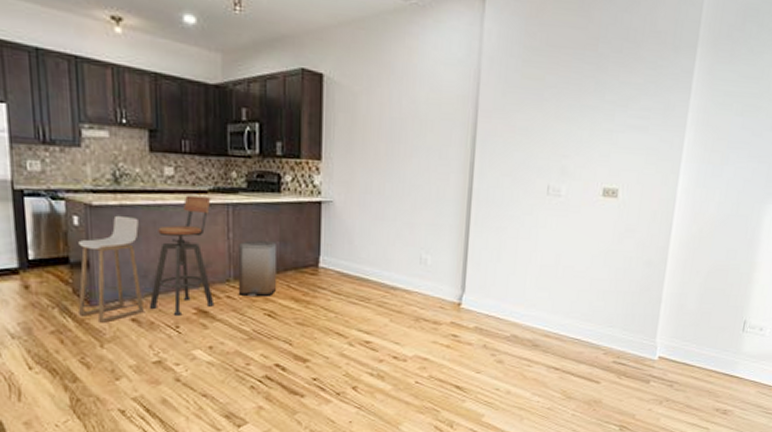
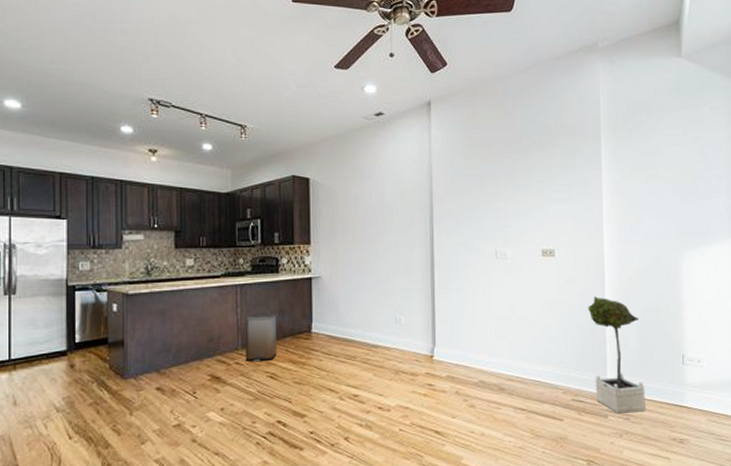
bar stool: present [77,215,144,323] -> none [112,300,167,393]
bar stool: present [149,195,215,317] -> none [171,280,226,384]
potted tree: none [640,249,704,380] -> present [588,297,647,414]

